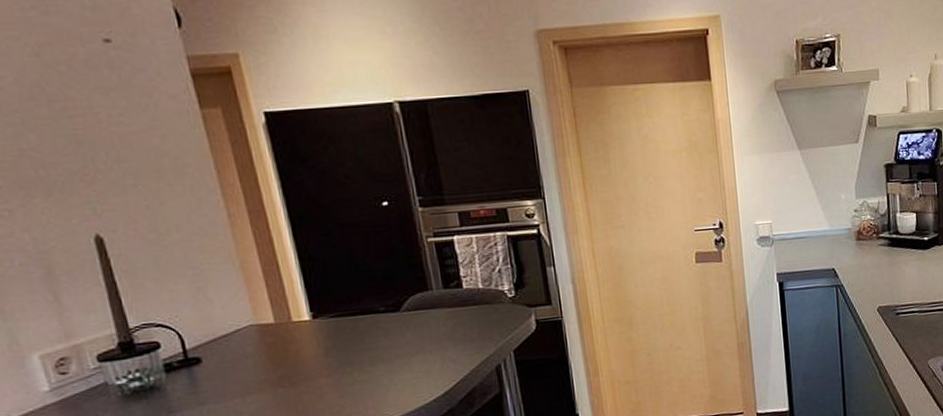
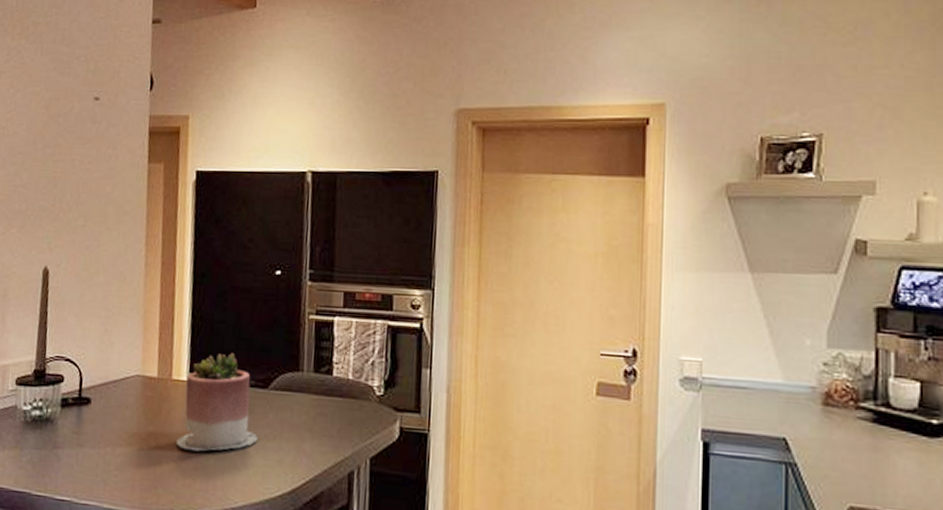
succulent planter: none [309,286,401,382] -> present [176,353,258,452]

